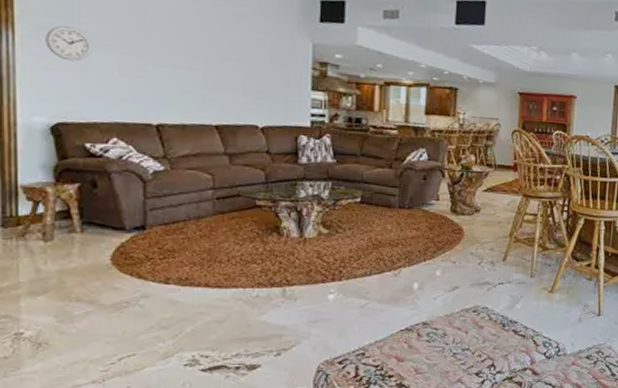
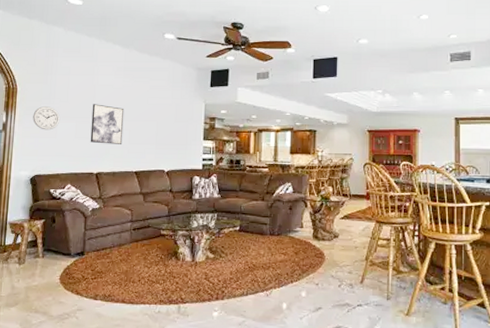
wall art: none [144,29,195,89] -> present [90,104,125,144]

